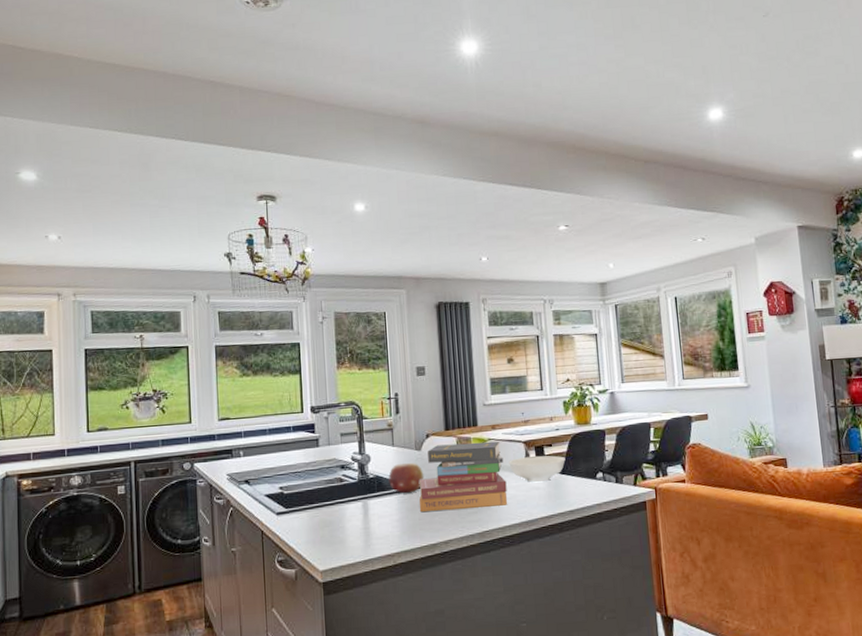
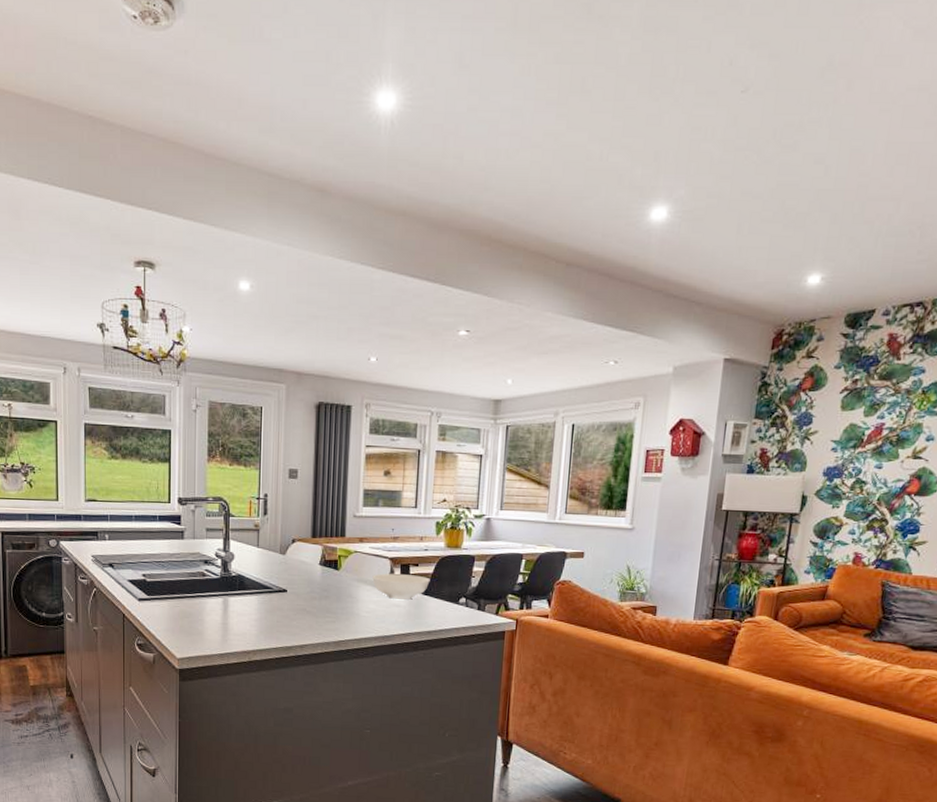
fruit: present [388,462,425,493] -> none [251,565,286,595]
books: present [419,441,507,513] -> none [279,551,368,618]

